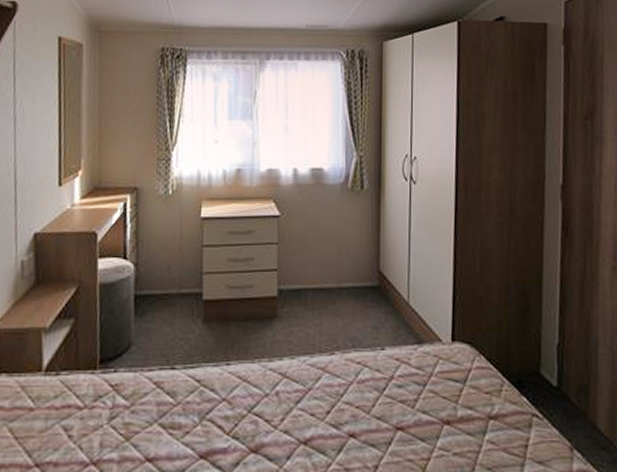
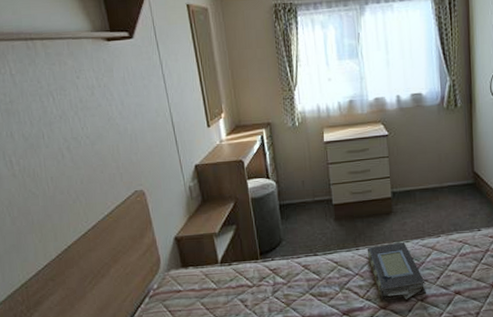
book: none [240,359,312,440] -> present [367,242,426,301]

